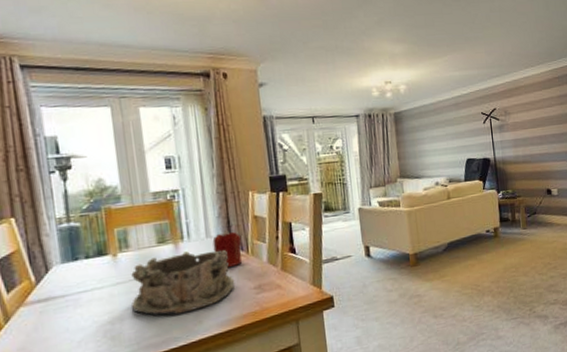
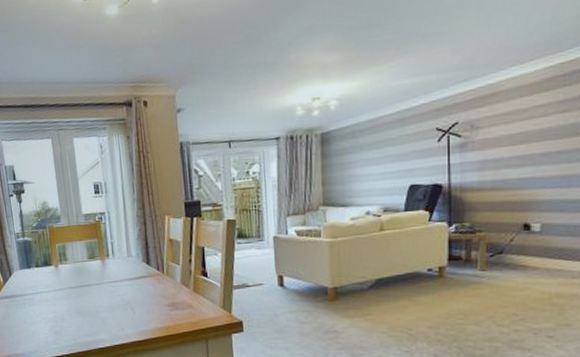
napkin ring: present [131,250,235,316] -> none [69,267,152,321]
candle: present [212,229,242,268] -> none [133,250,158,285]

